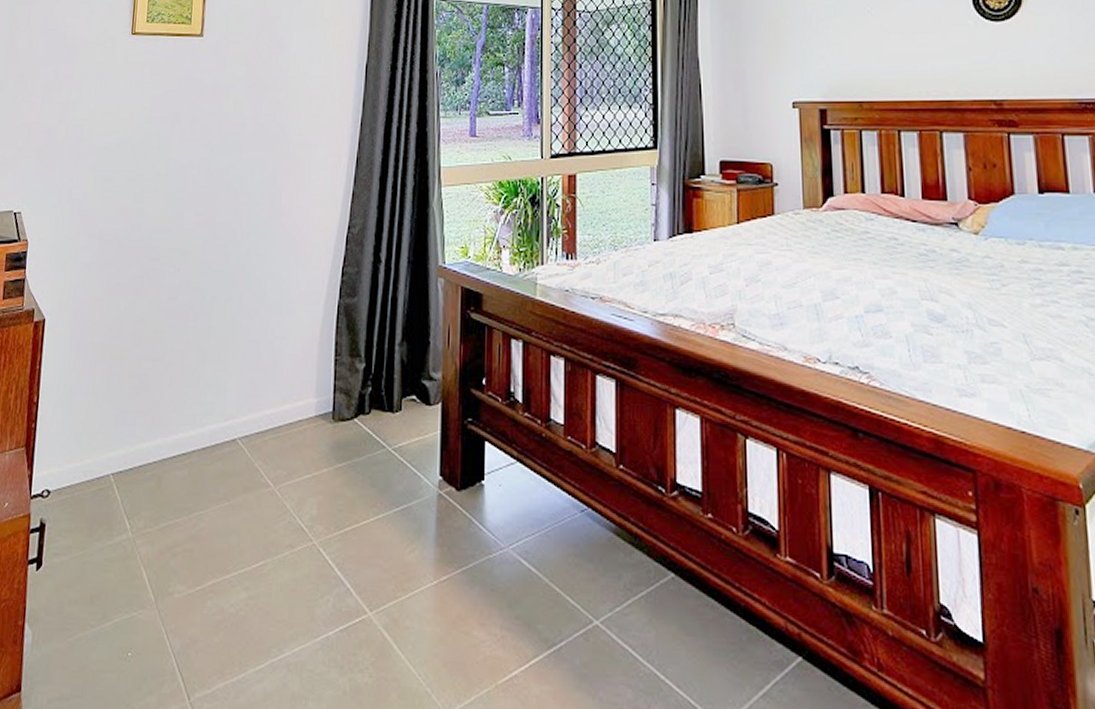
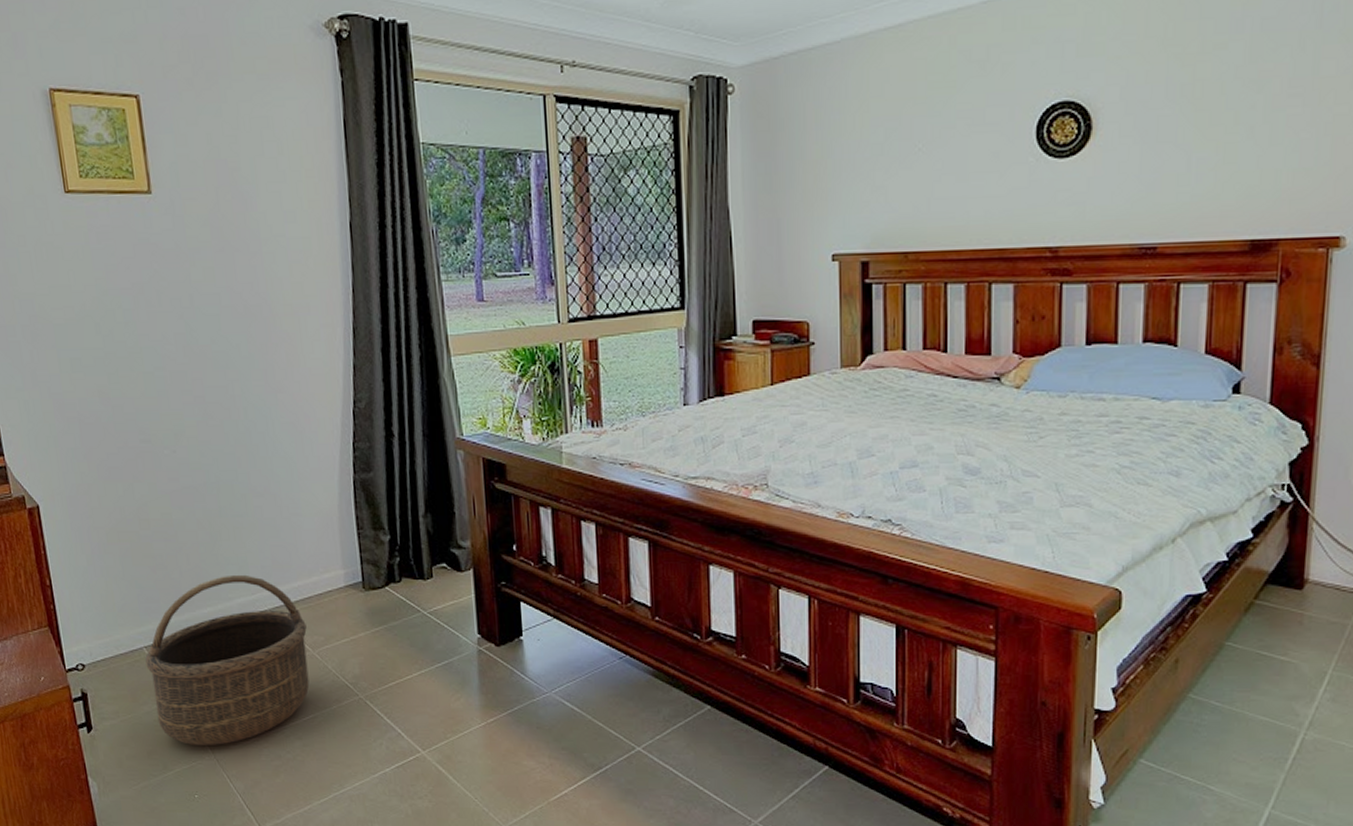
basket: none [108,398,272,593] -> present [145,574,310,745]

